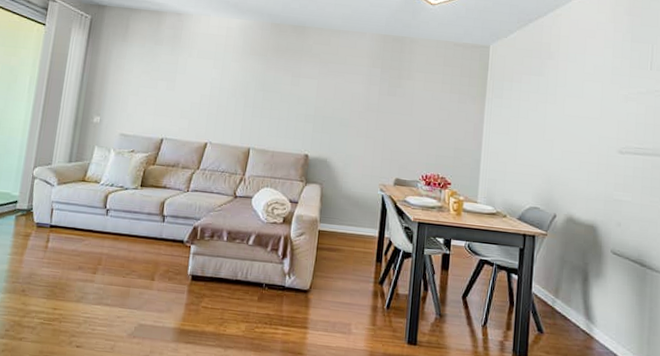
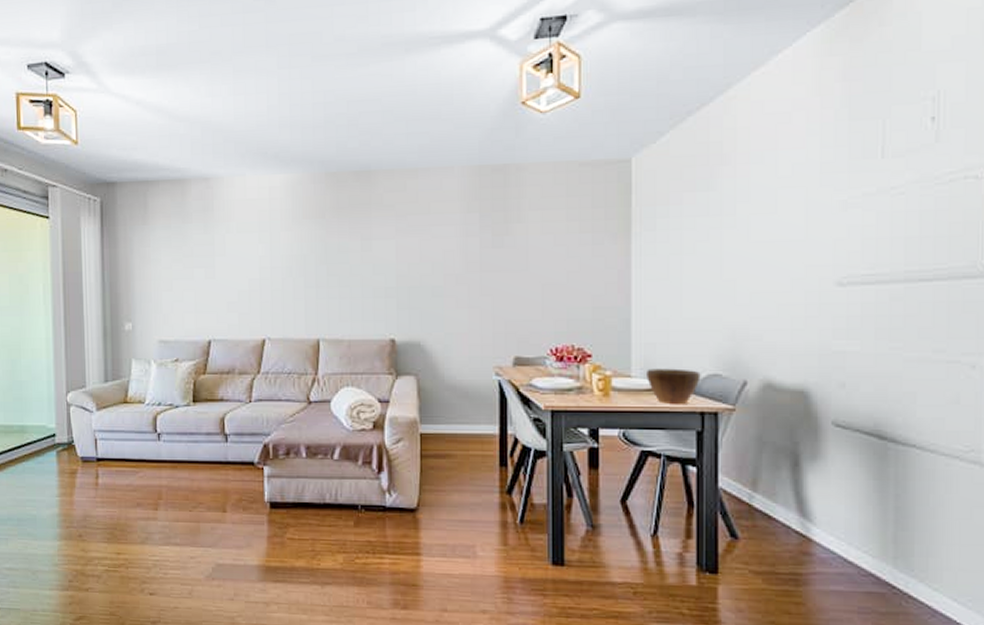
bowl: none [488,198,525,227] -> present [647,368,701,404]

